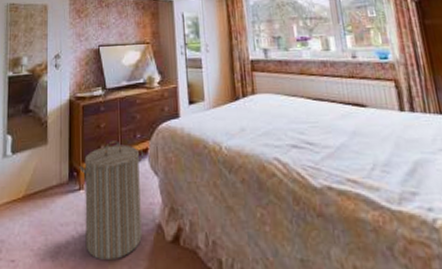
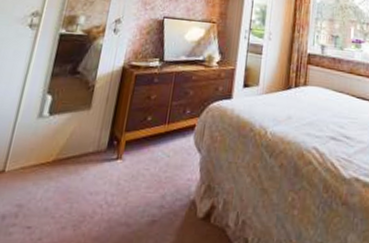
laundry hamper: present [79,140,144,261] -> none [112,113,191,234]

